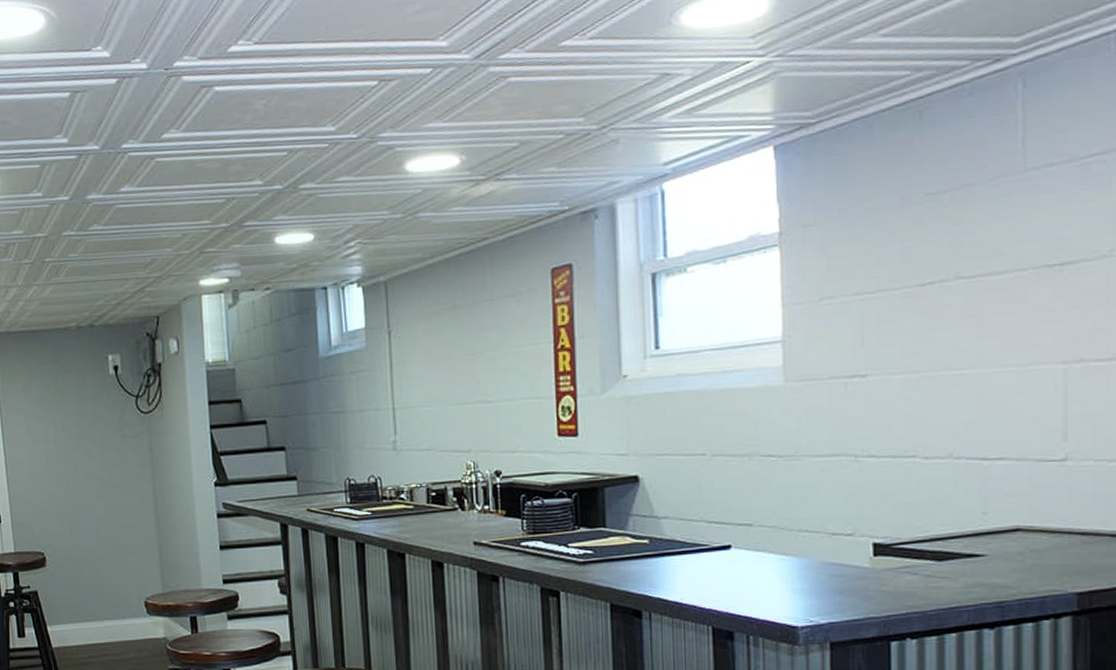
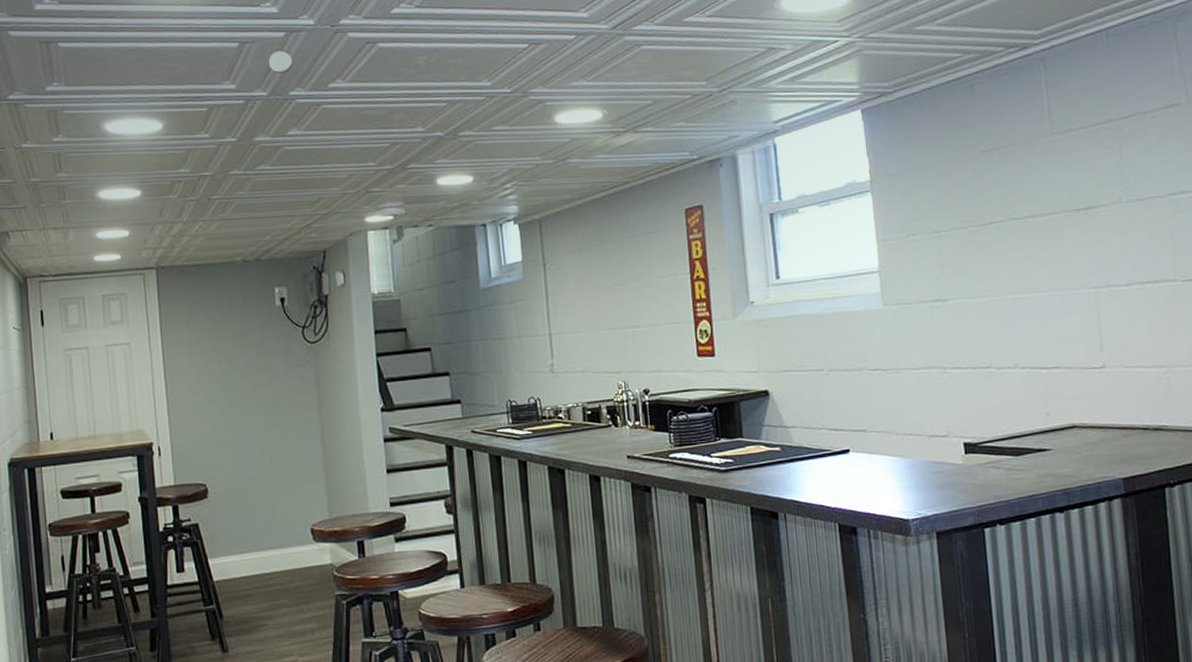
smoke detector: none [100,99,125,125] -> present [268,50,293,74]

